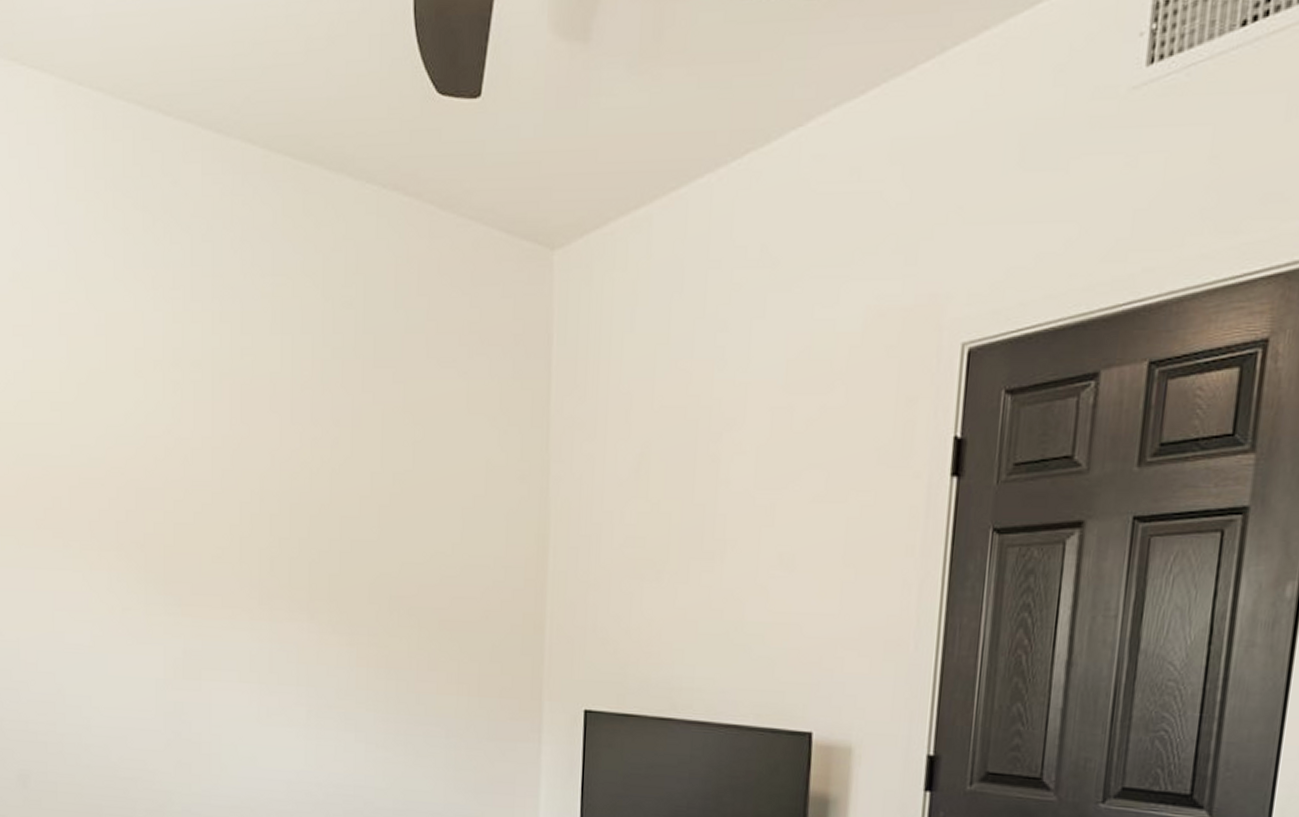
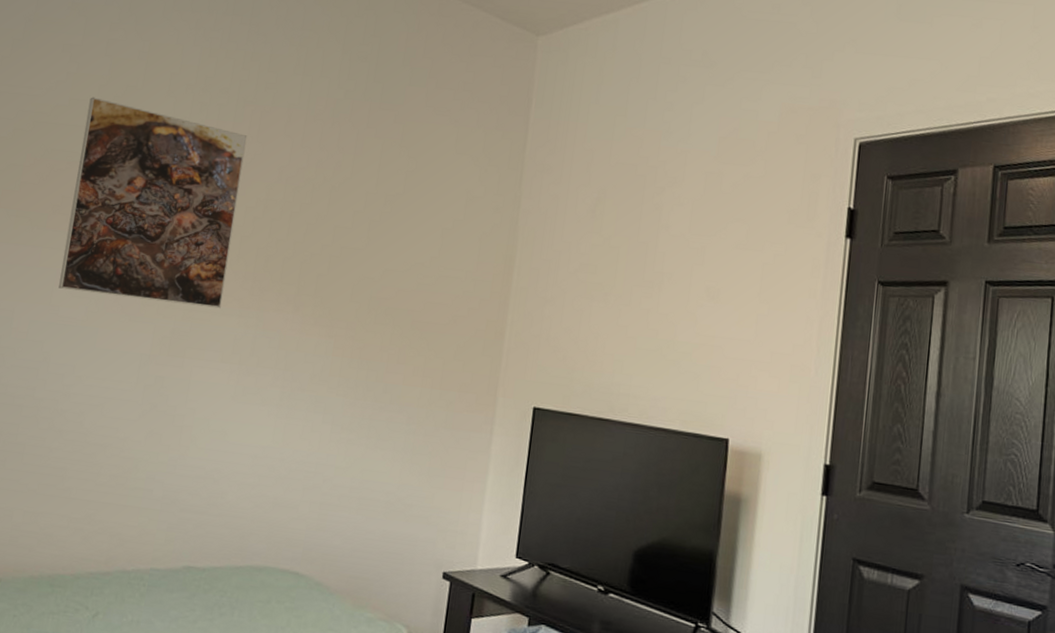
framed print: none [52,387,231,622] -> present [58,97,248,309]

